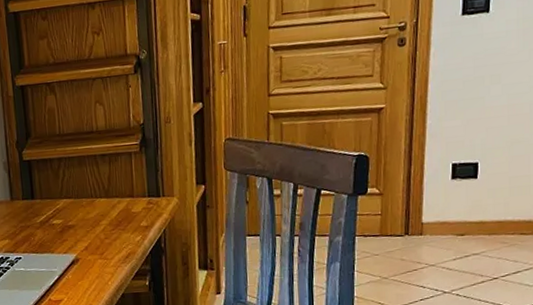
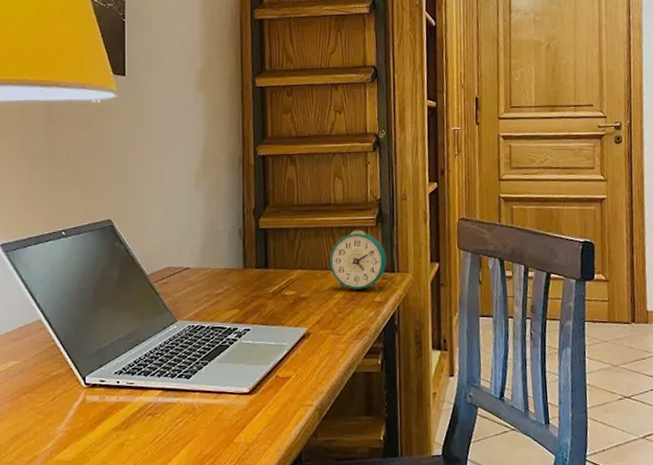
alarm clock: none [94,156,152,217] -> present [330,230,387,291]

